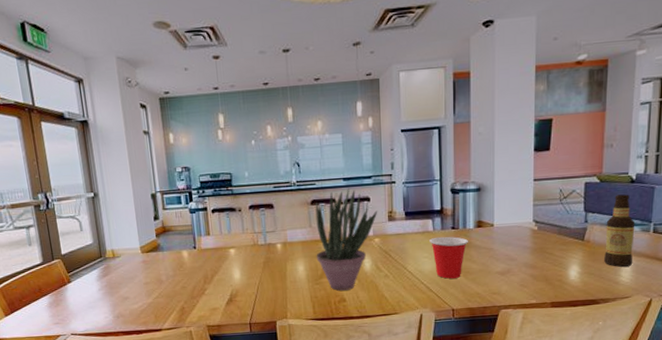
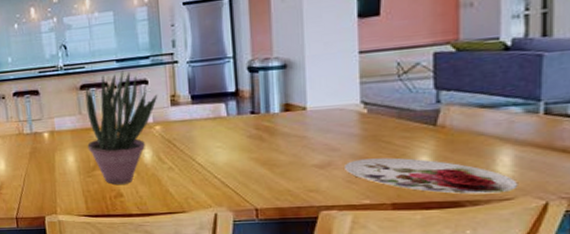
cup: present [429,236,469,279] -> none [223,122,274,172]
plate: none [519,266,634,294] -> present [345,157,518,195]
bottle: present [604,194,636,267] -> none [469,65,515,160]

